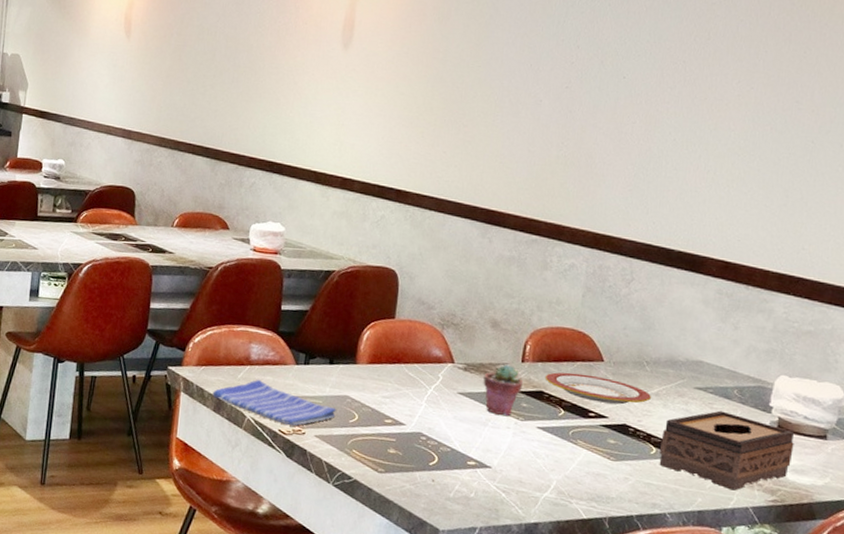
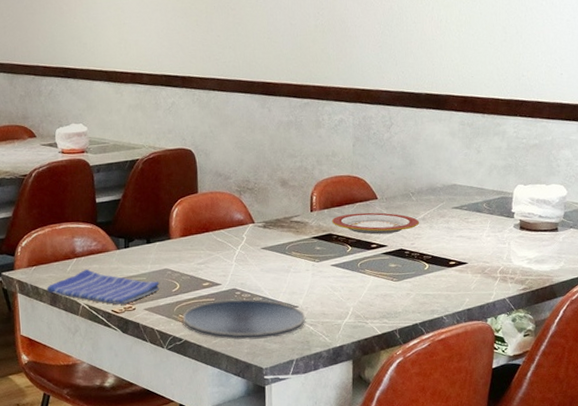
plate: none [355,442,499,498] -> present [182,299,306,341]
potted succulent: present [483,364,524,416] -> none [281,216,315,261]
tissue box: present [659,410,795,491] -> none [431,223,534,287]

